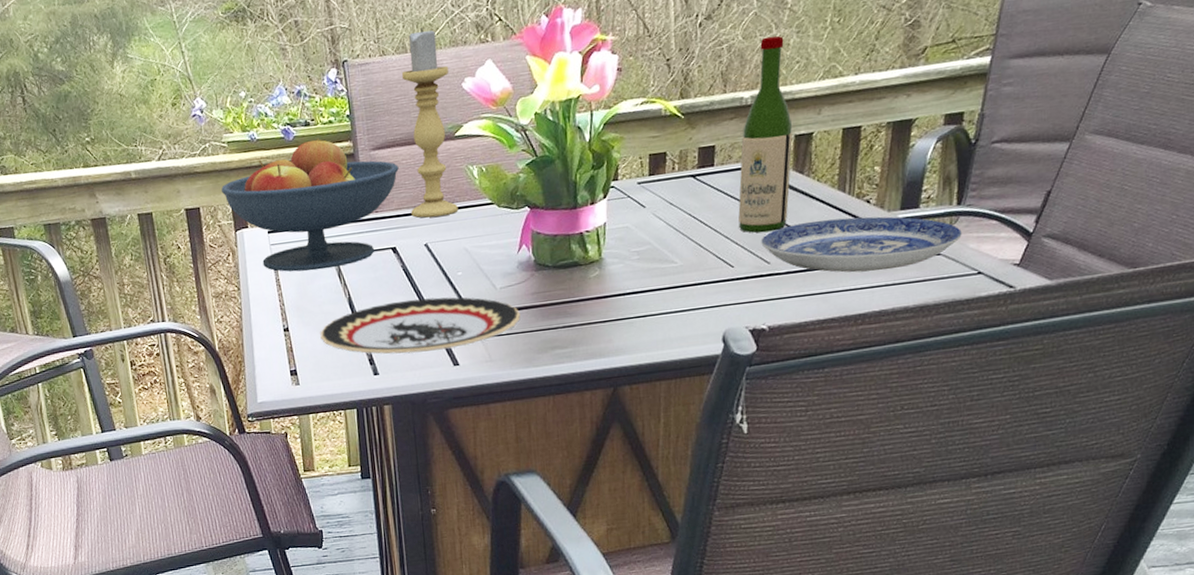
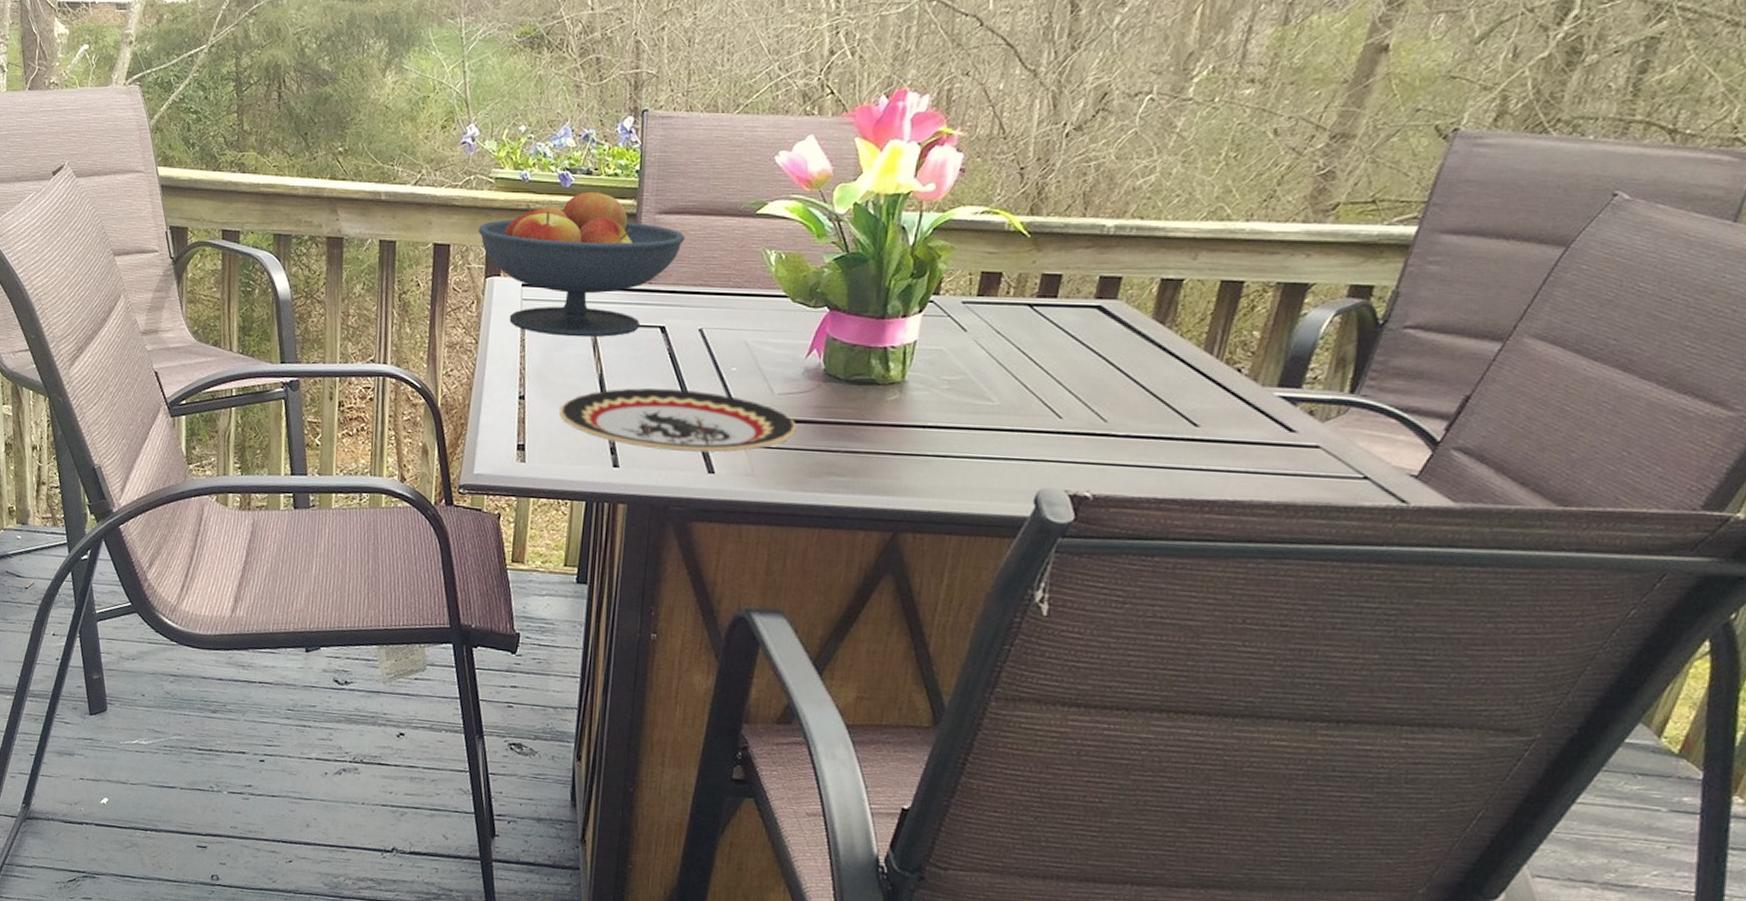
candle holder: present [401,28,459,218] -> none [690,88,762,300]
wine bottle: present [738,35,793,233] -> none [1076,161,1166,386]
plate: present [761,216,962,273] -> none [1099,381,1351,455]

